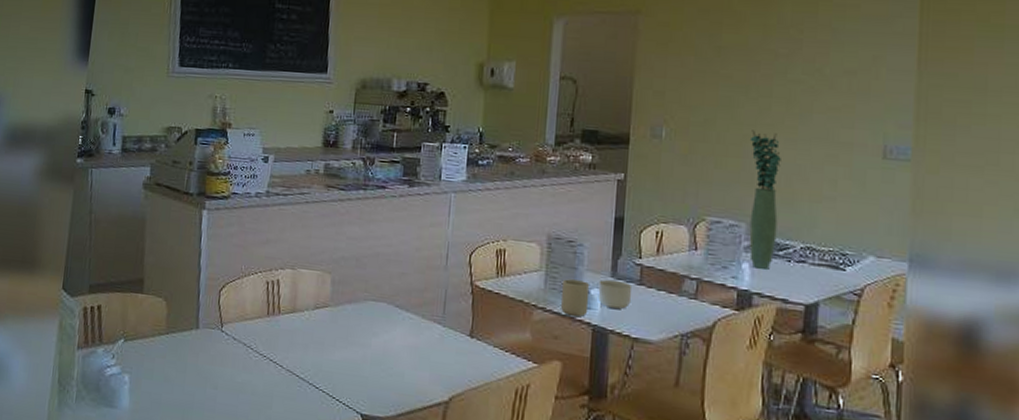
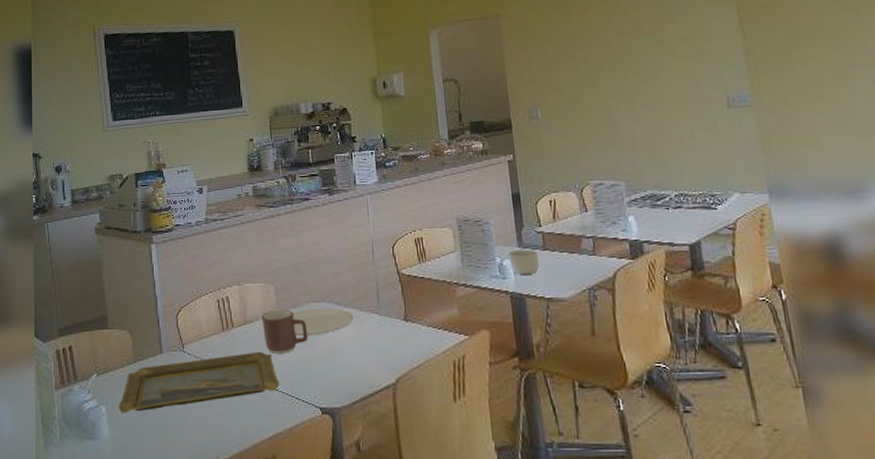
tray: none [142,340,321,389] -> present [118,351,280,413]
mug: none [311,302,361,351] -> present [261,309,308,353]
plate: none [346,307,414,337] -> present [292,308,354,336]
cup: present [561,279,590,317] -> none [477,254,504,287]
vase: present [749,130,781,270] -> none [613,100,654,219]

